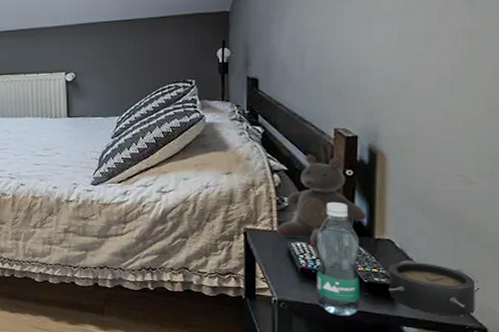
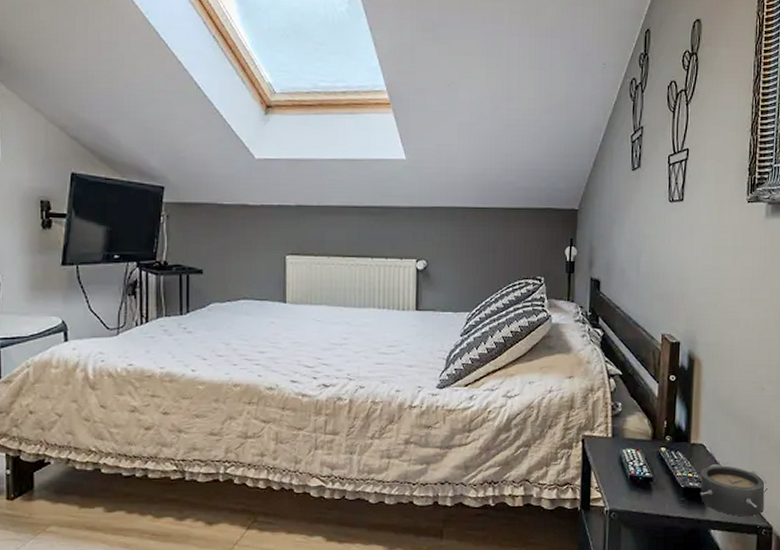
stuffed bear: present [277,154,366,248] -> none [611,359,685,454]
bottle: present [317,201,360,316] -> none [643,406,679,523]

